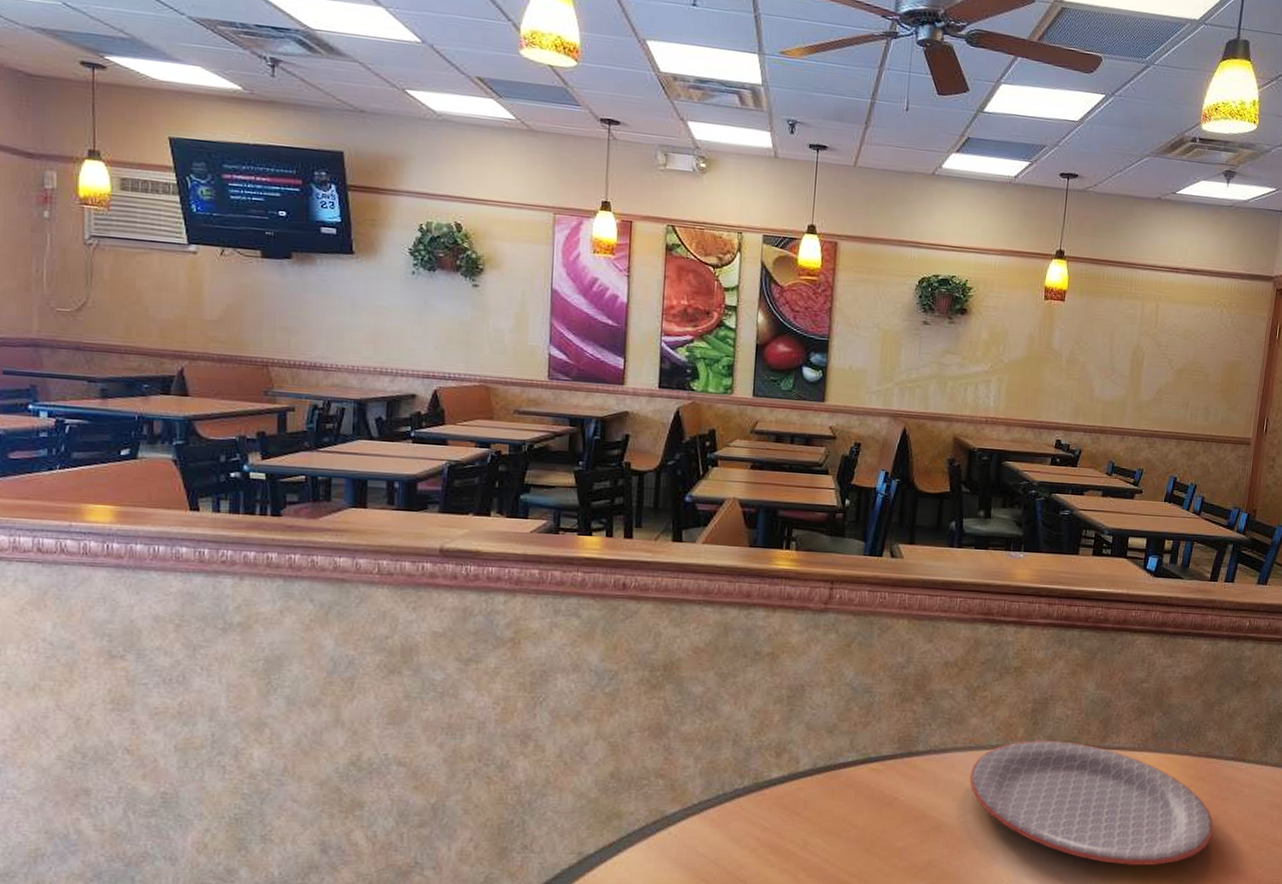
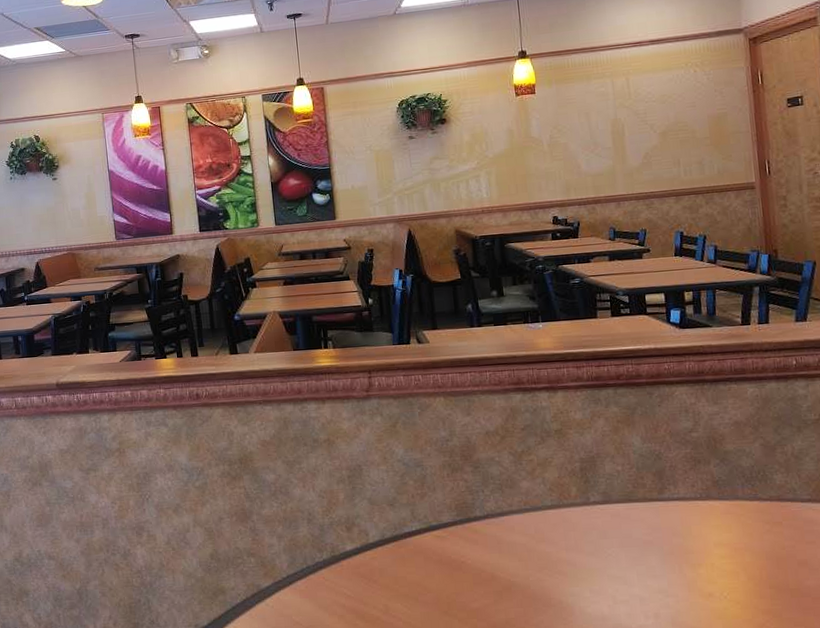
plate: present [969,740,1214,866] -> none [531,496,806,617]

